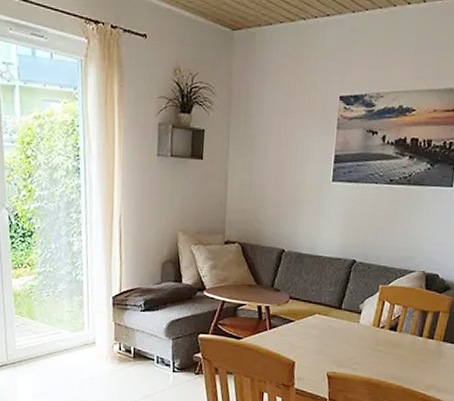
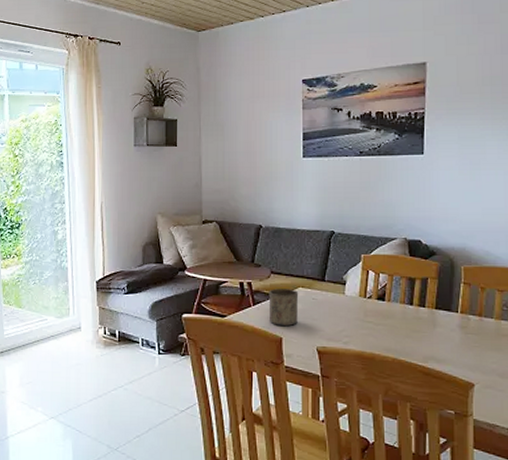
cup: none [284,314,315,351] -> present [268,288,299,327]

